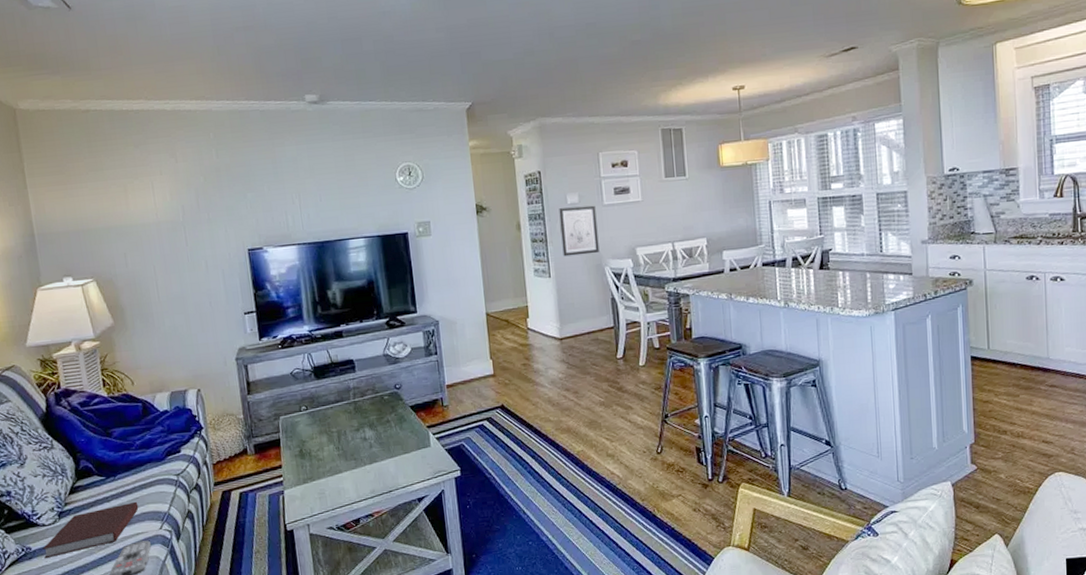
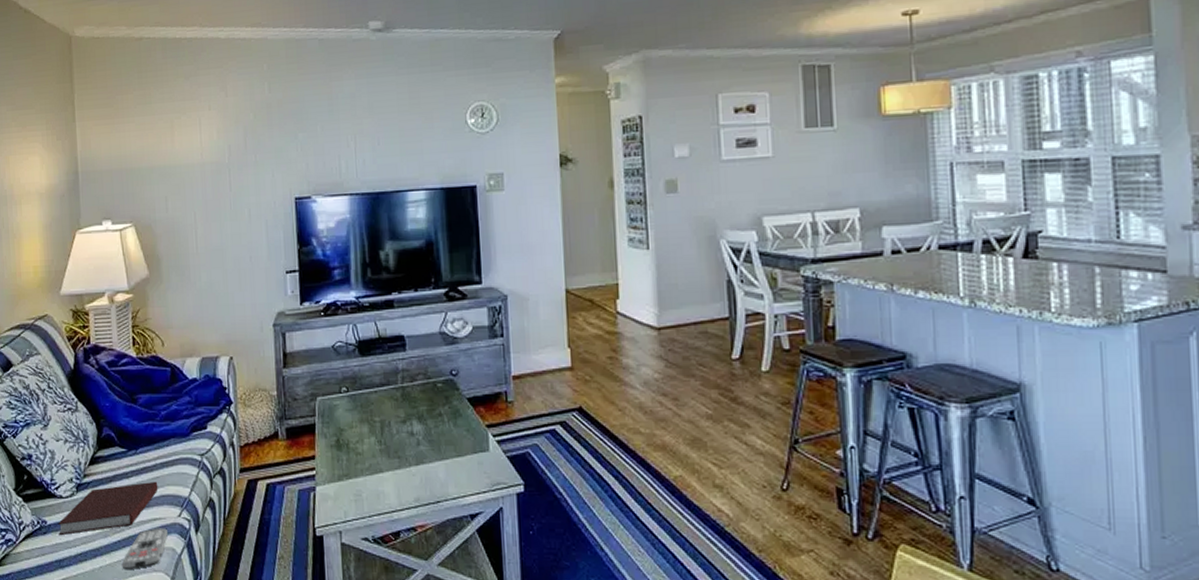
wall art: present [559,205,600,257] -> none [663,160,714,224]

